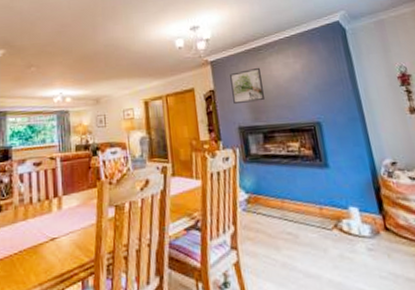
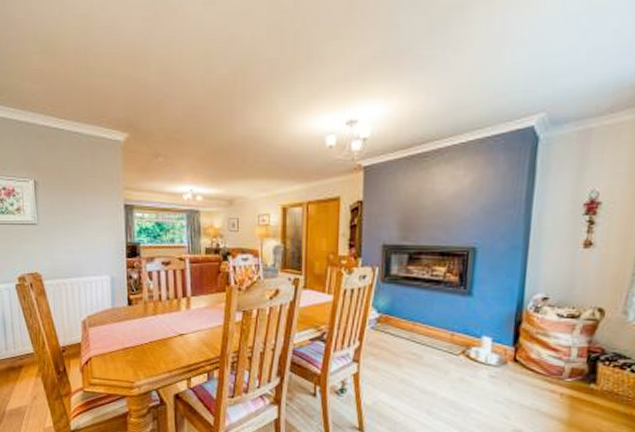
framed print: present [230,67,264,104] -> none [382,178,421,218]

